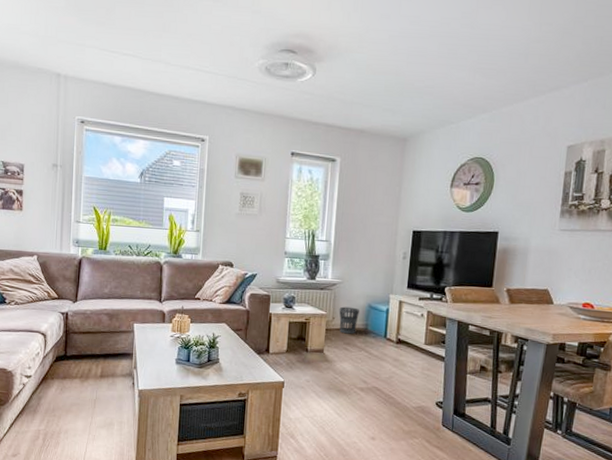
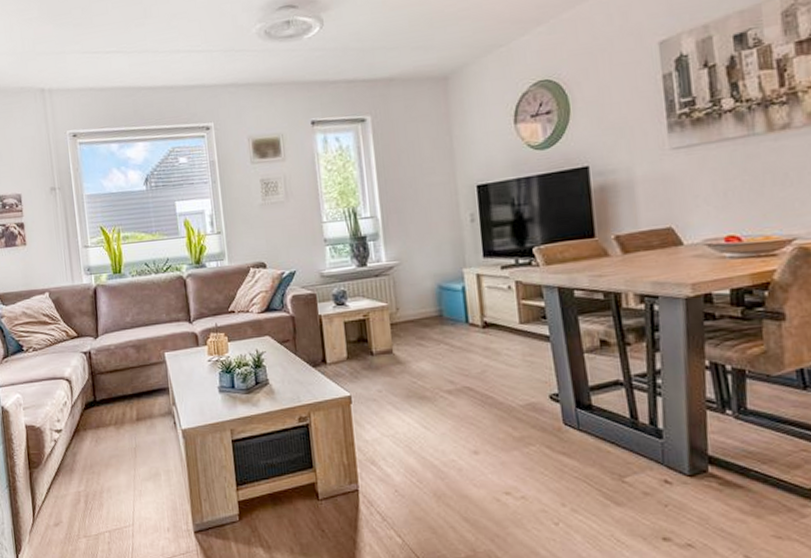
wastebasket: present [339,306,359,335] -> none [402,291,429,326]

